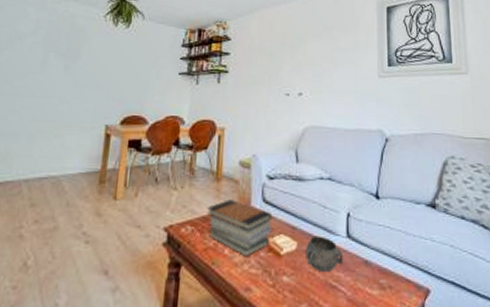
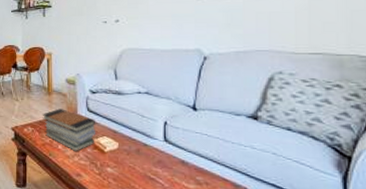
decorative bowl: present [306,235,343,272] -> none [126,138,160,167]

